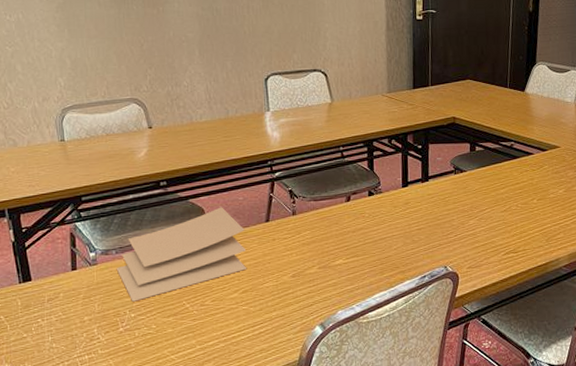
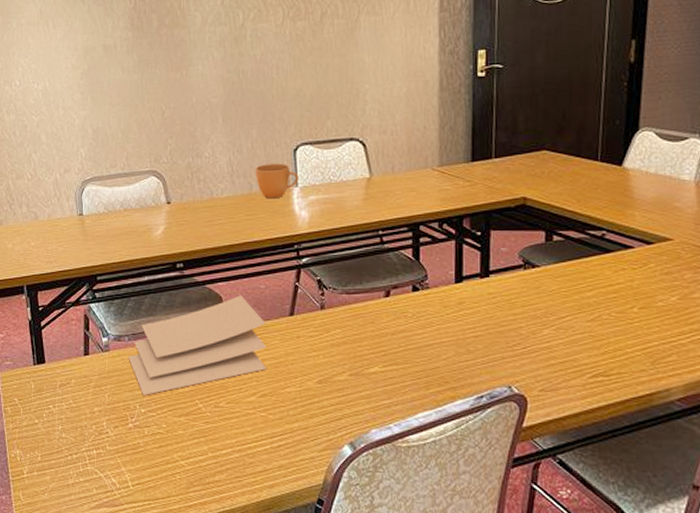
cup: none [230,91,270,122] -> present [254,163,299,199]

